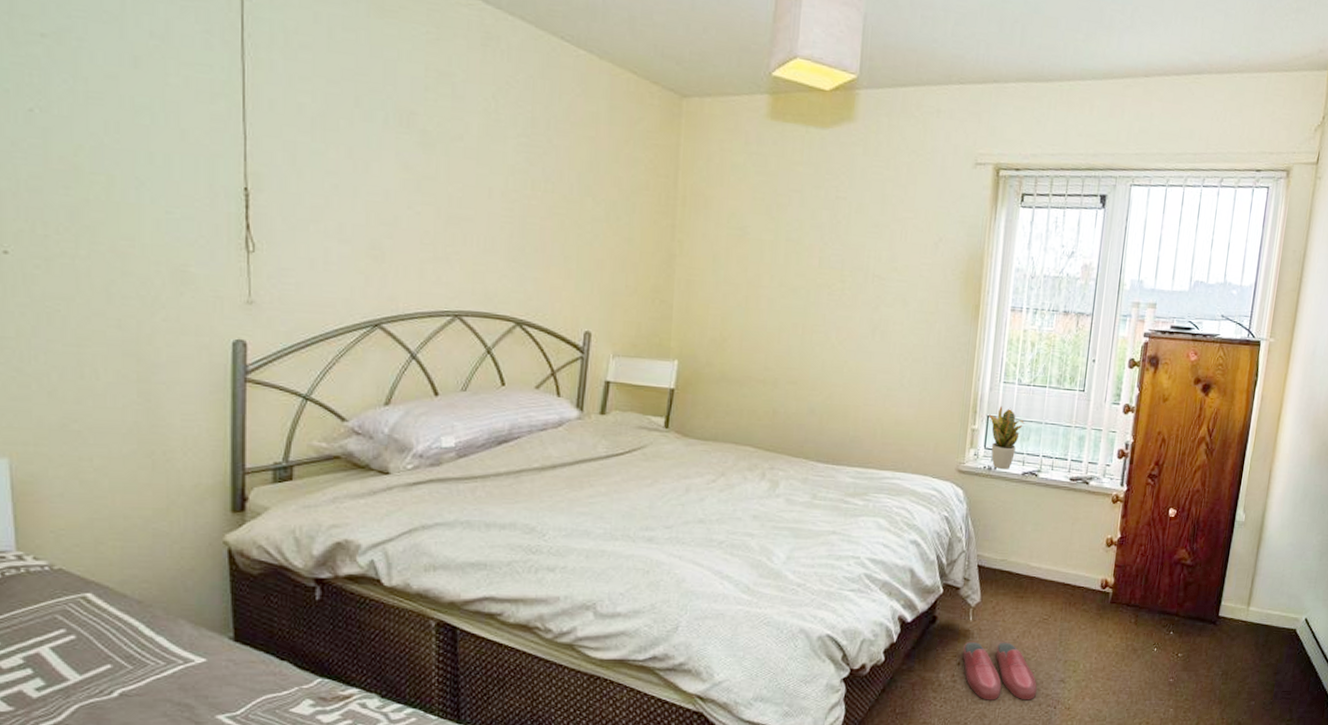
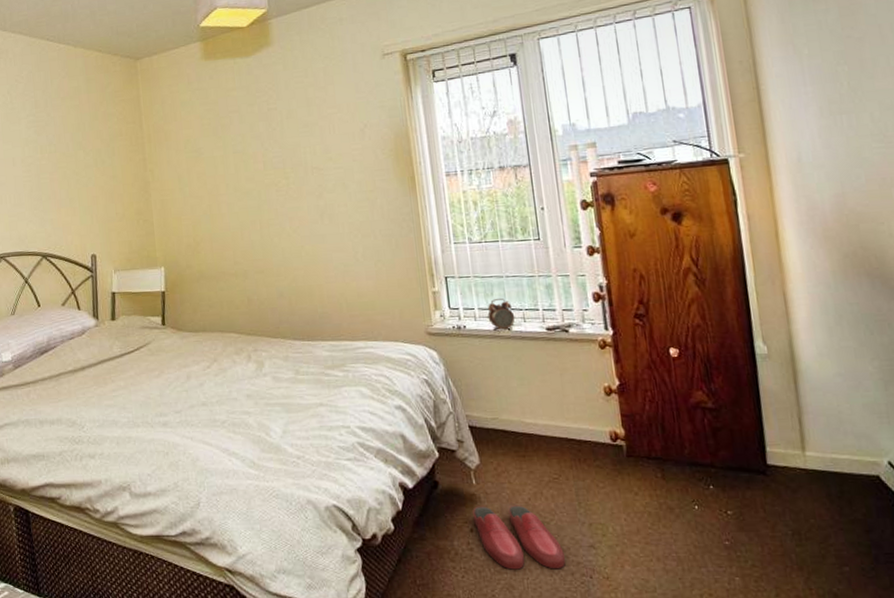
potted plant: present [989,405,1025,470] -> none [447,265,485,328]
alarm clock: none [1019,443,1045,477] -> present [487,297,516,332]

